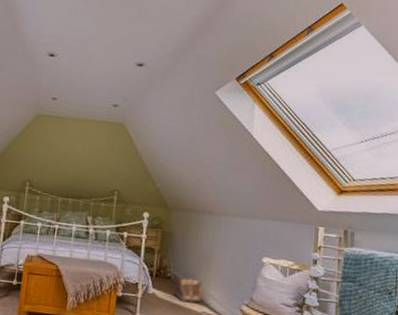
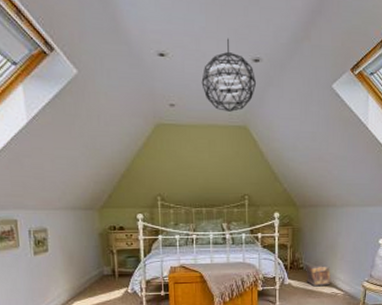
pendant light: none [84,44,138,109] -> present [201,38,257,112]

